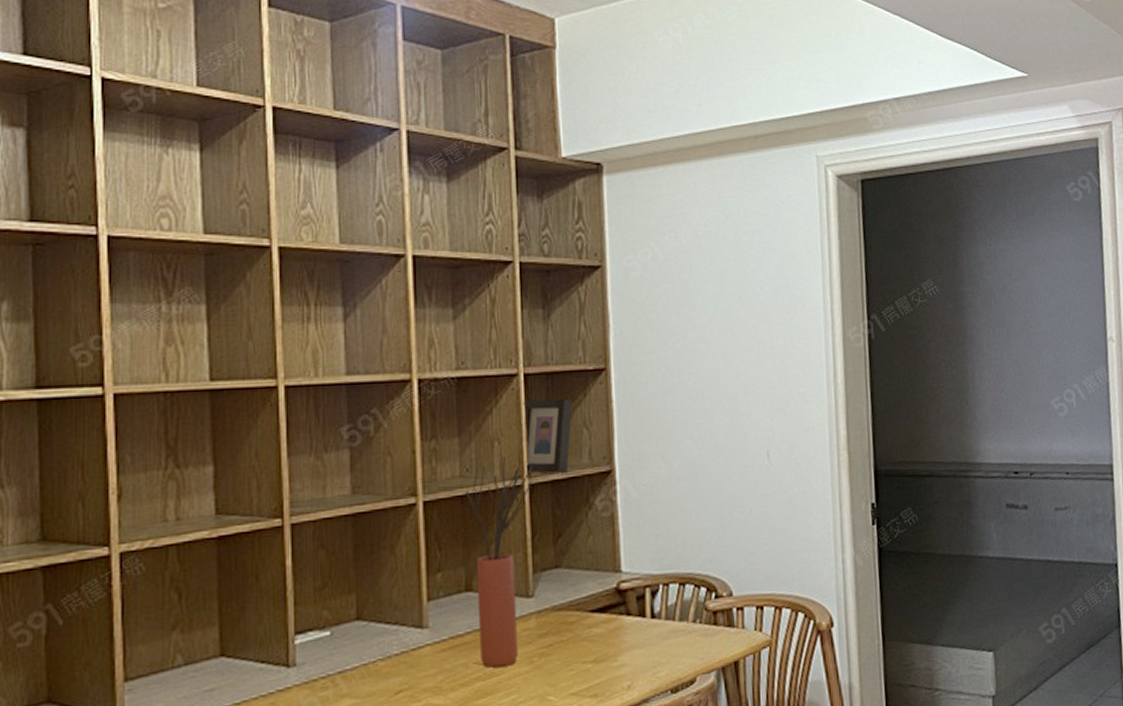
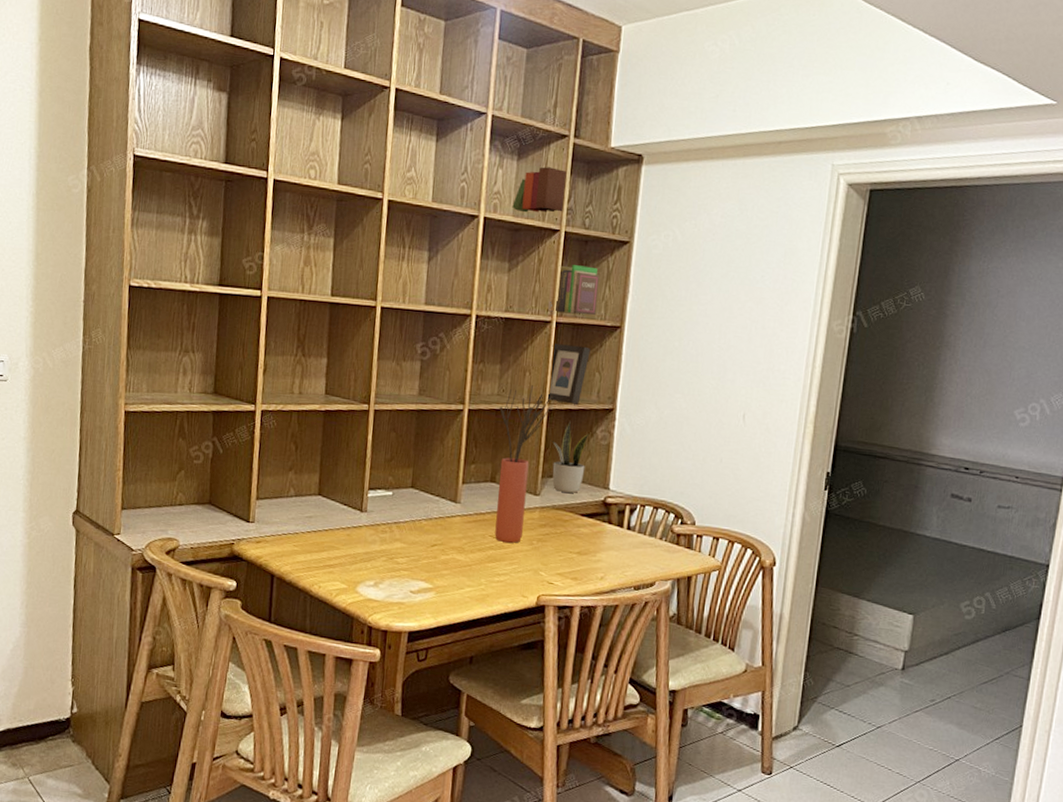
books: none [447,187,514,245] -> present [512,167,567,213]
books: none [510,301,572,362] -> present [547,265,599,316]
potted plant: none [537,493,587,587] -> present [550,420,590,493]

